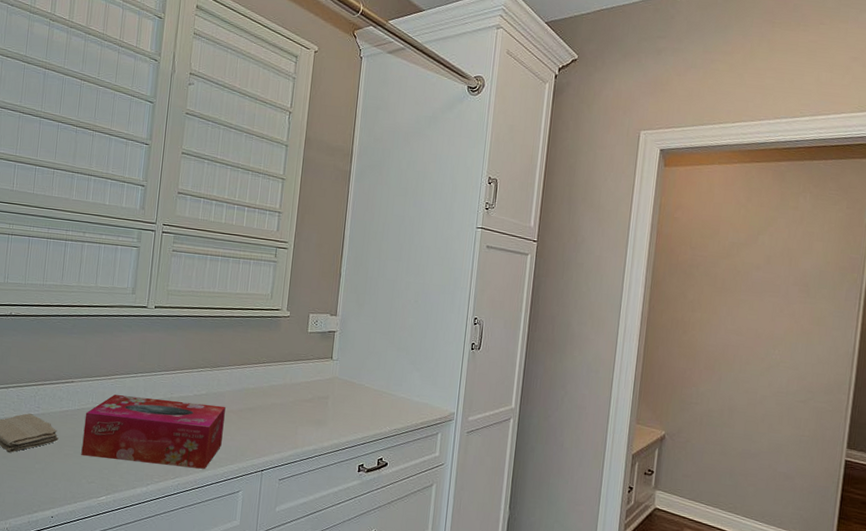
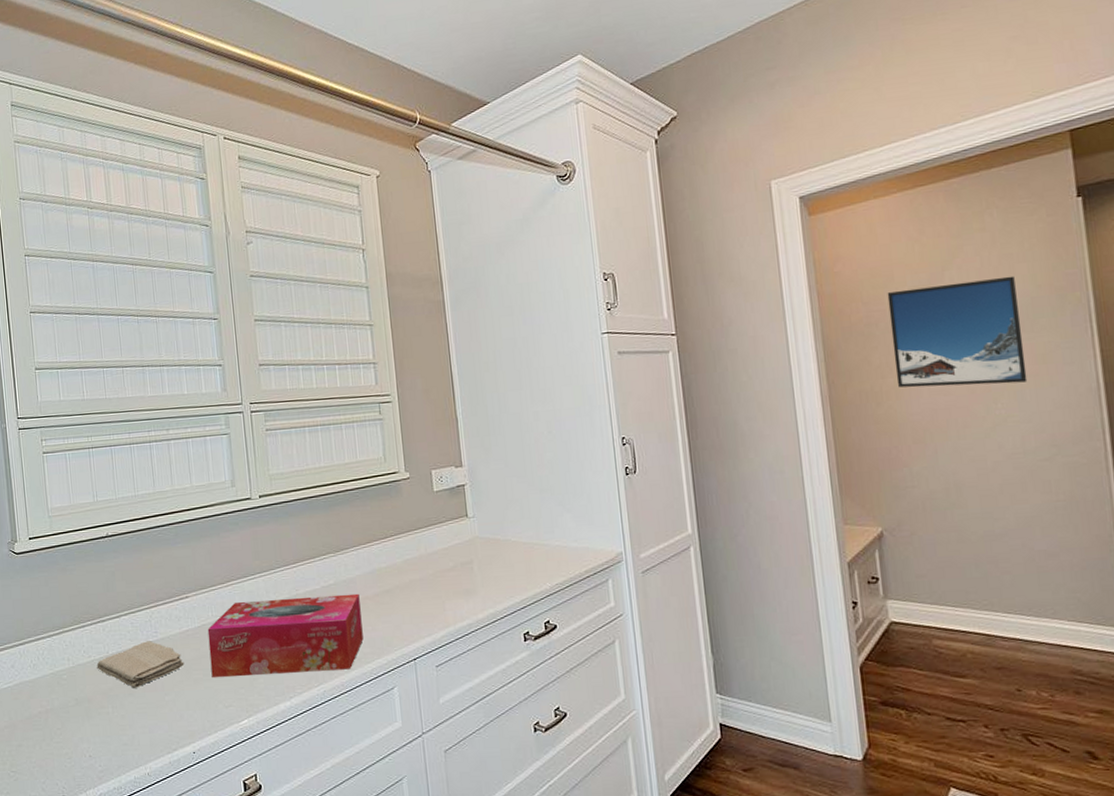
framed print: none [702,243,811,337] -> present [887,275,1028,388]

